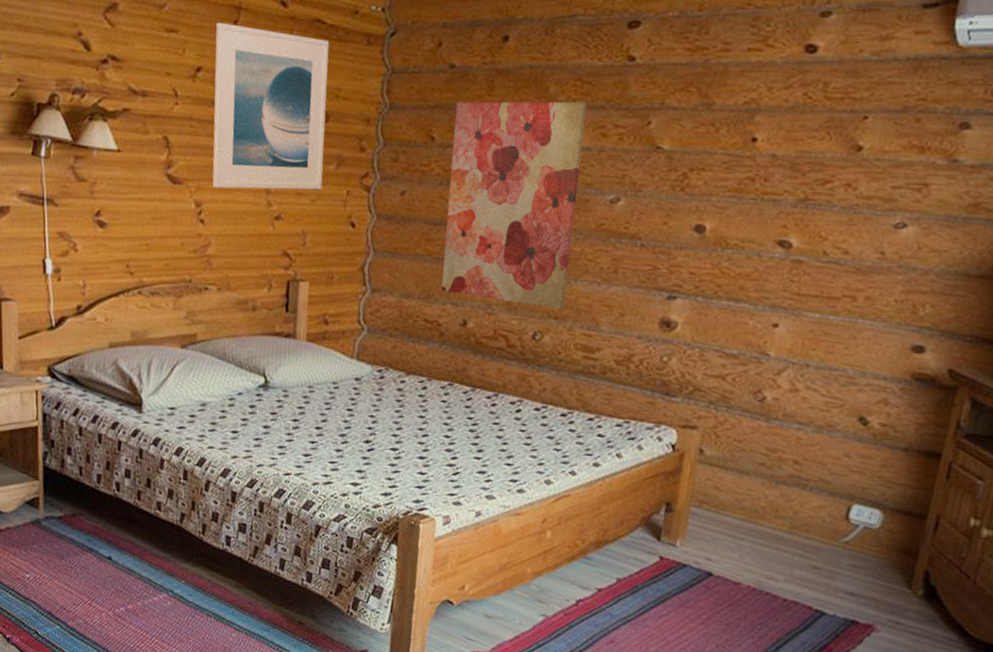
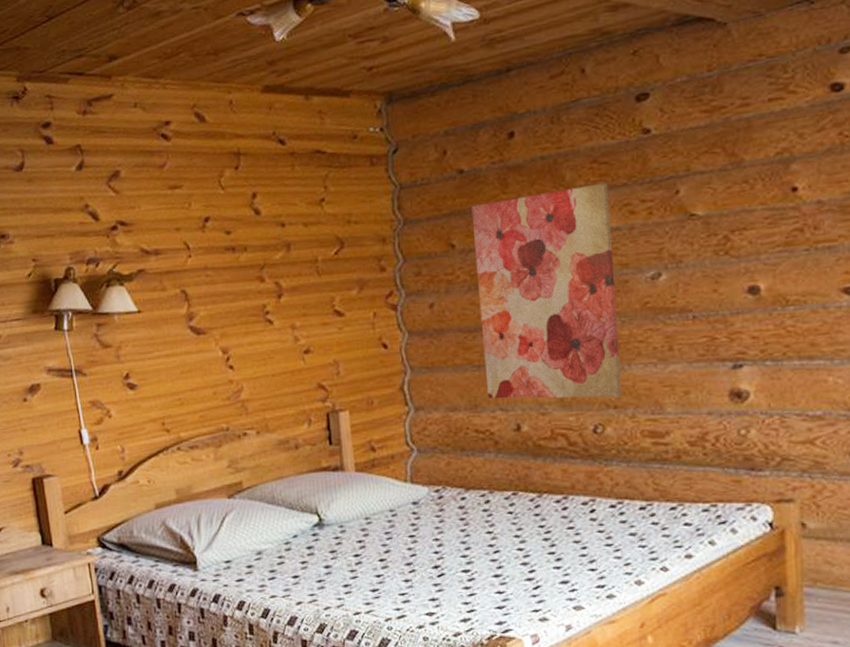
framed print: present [212,22,329,190] -> none [217,168,347,332]

